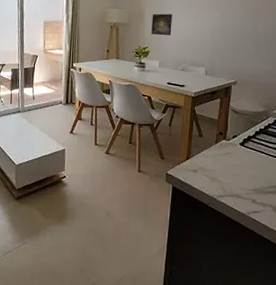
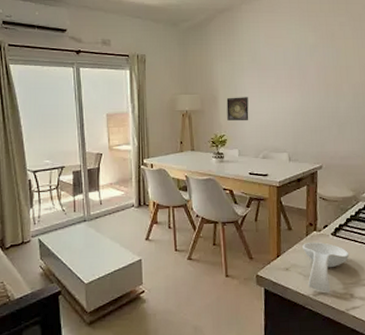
spoon rest: none [211,149,255,196] -> present [302,242,350,293]

